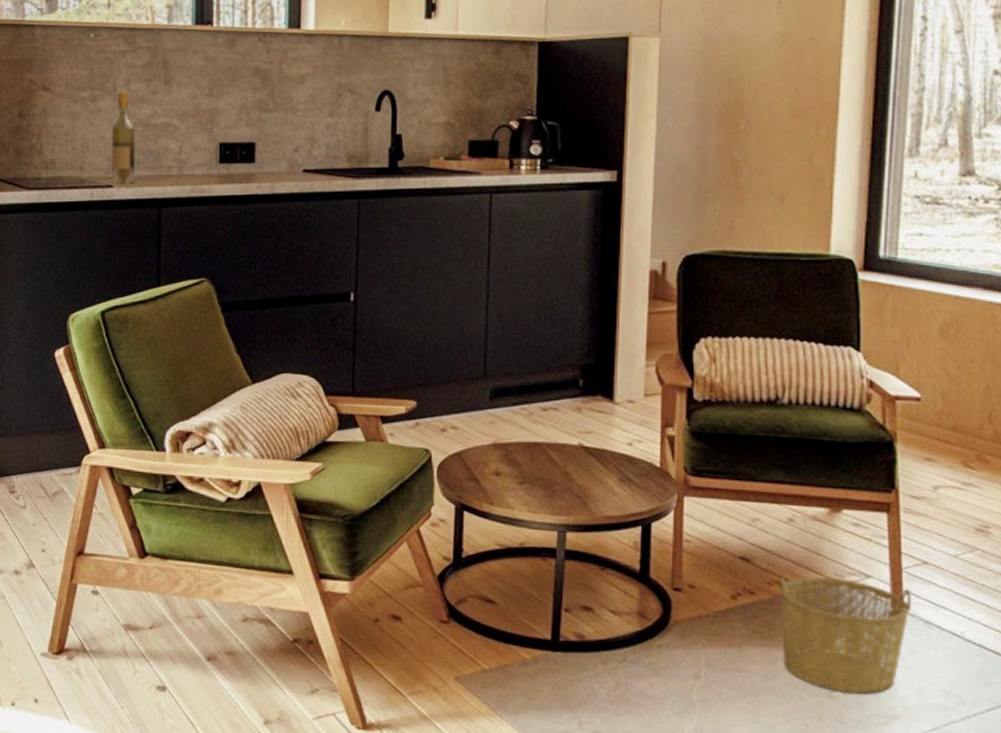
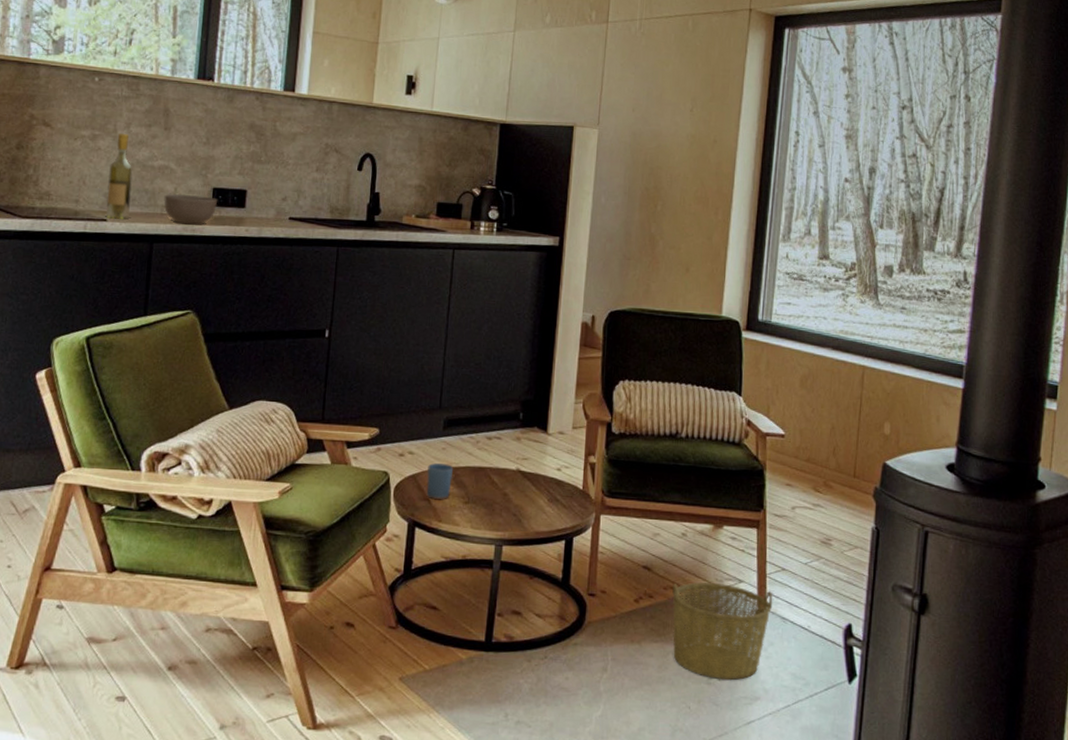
bowl: none [169,153,226,187] -> present [164,194,218,226]
mug: none [474,438,505,479] -> present [426,462,454,499]

